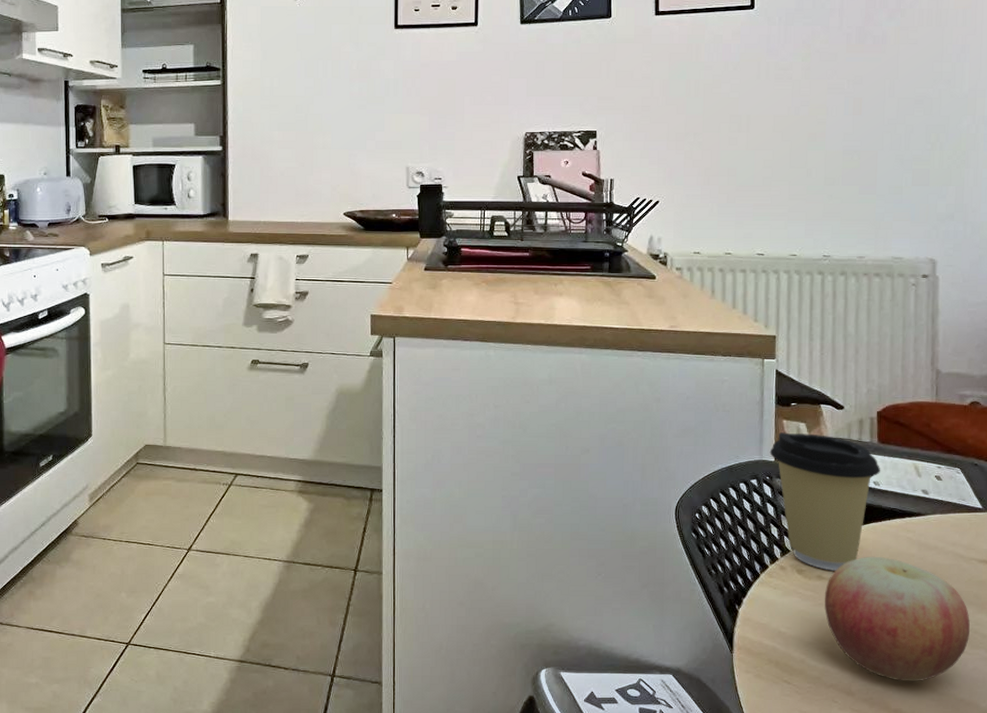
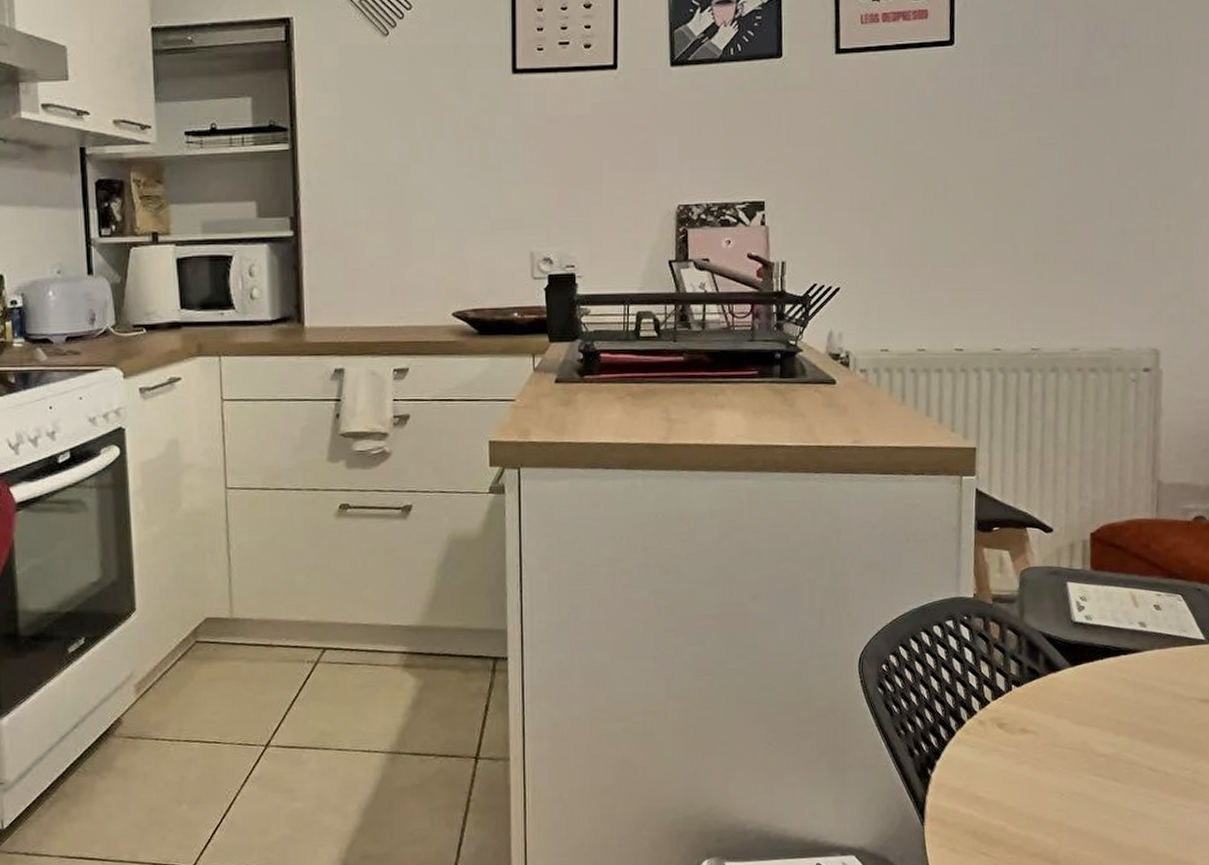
coffee cup: present [769,432,880,571] -> none [968,562,1093,723]
apple: present [824,556,970,682] -> none [1028,702,1189,844]

